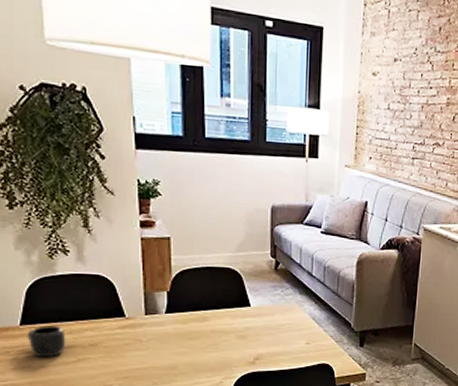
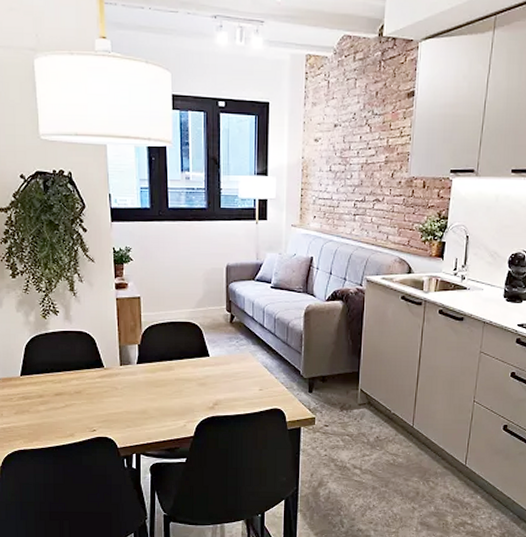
mug: present [27,325,66,358] -> none [26,376,57,404]

